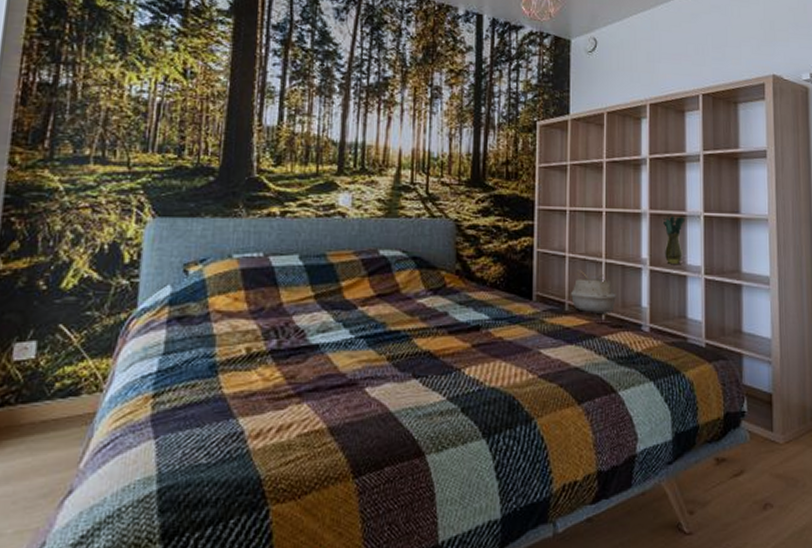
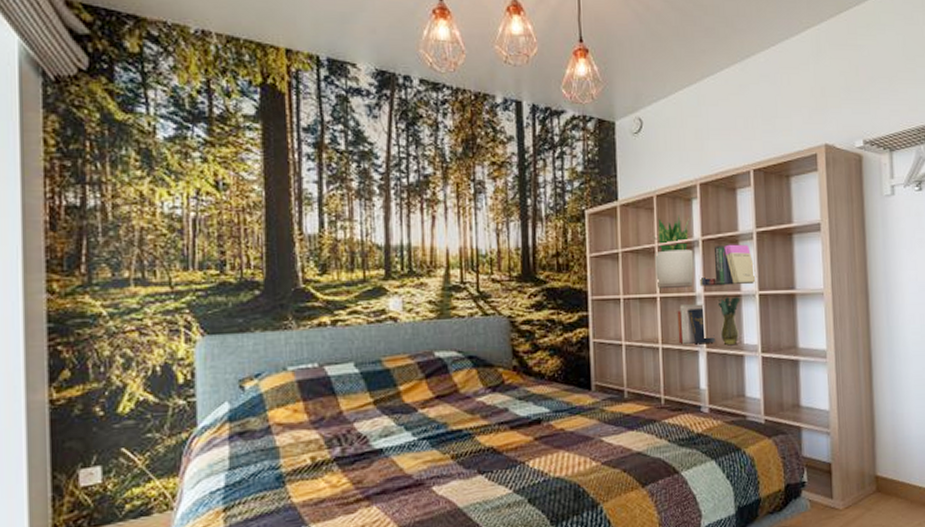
woven basket: present [570,270,616,313] -> none [628,357,675,399]
planter: none [602,132,641,204] -> present [653,215,694,288]
books: none [622,221,660,262] -> present [677,304,716,345]
books: none [645,164,703,206] -> present [698,244,757,287]

